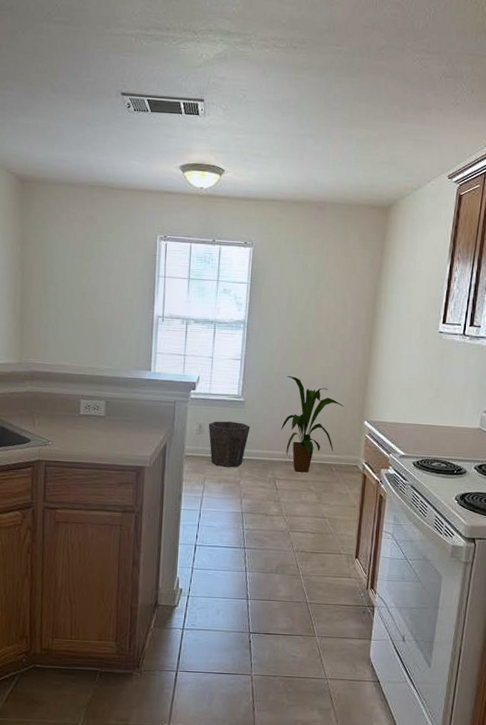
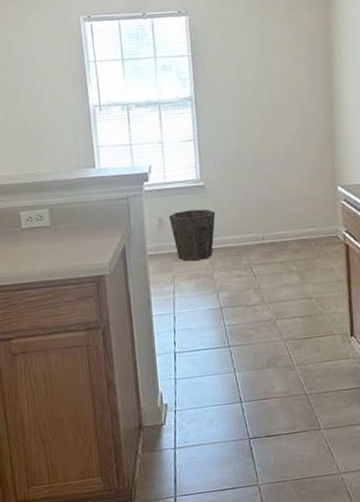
house plant: present [281,376,344,473] -> none [247,150,313,254]

